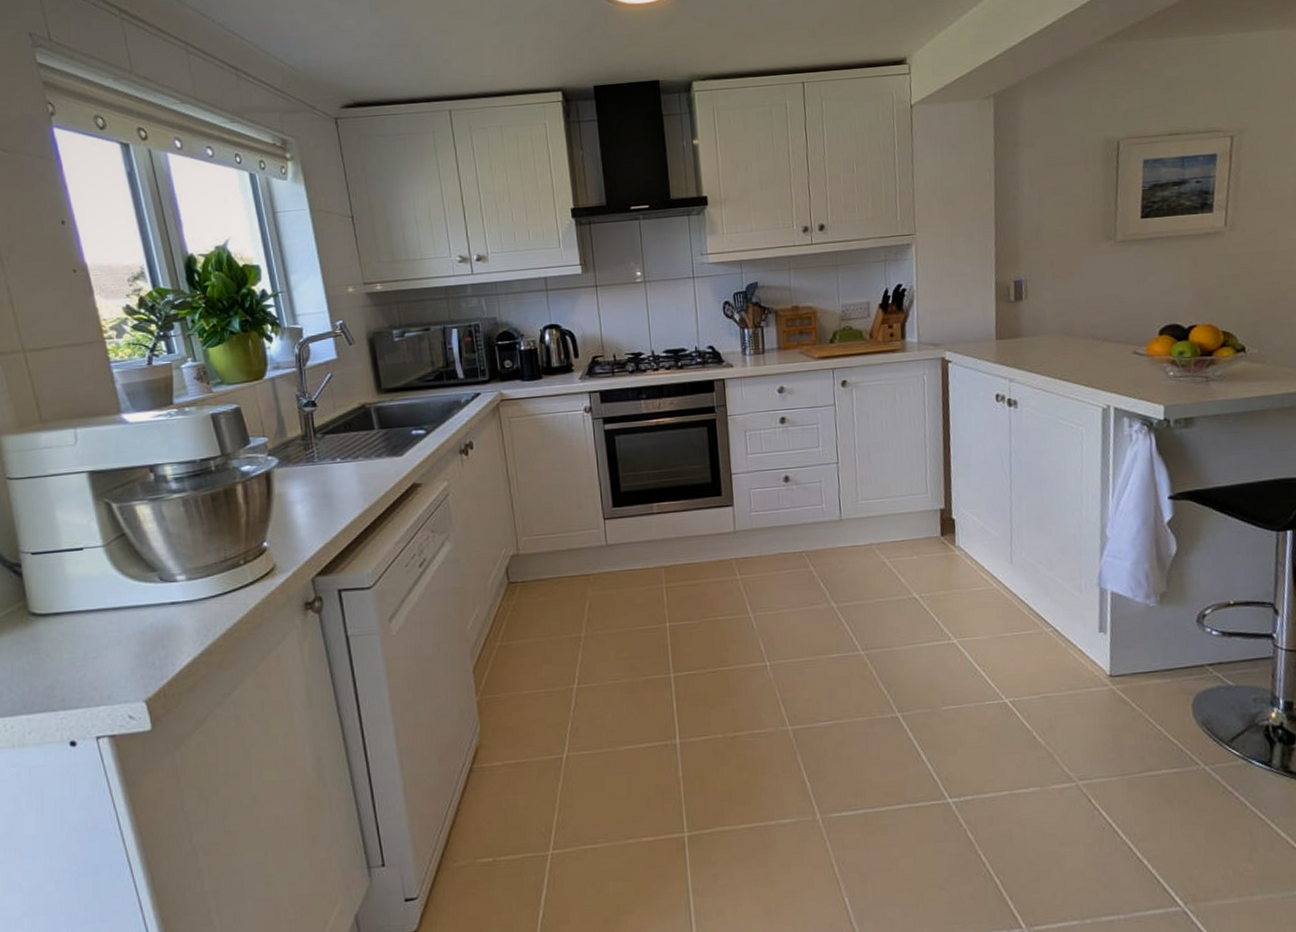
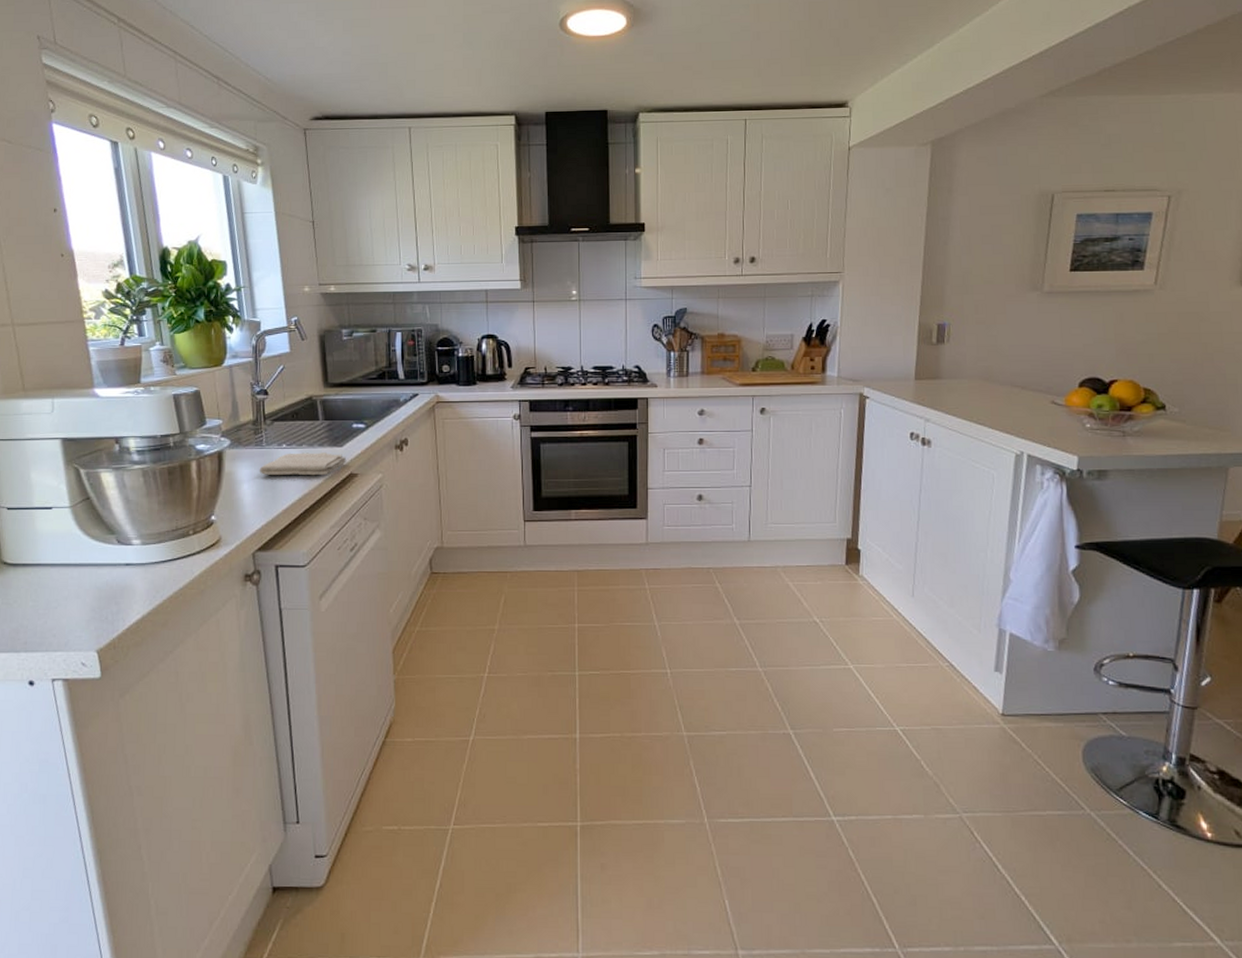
washcloth: none [312,463,408,493] -> present [259,452,347,476]

